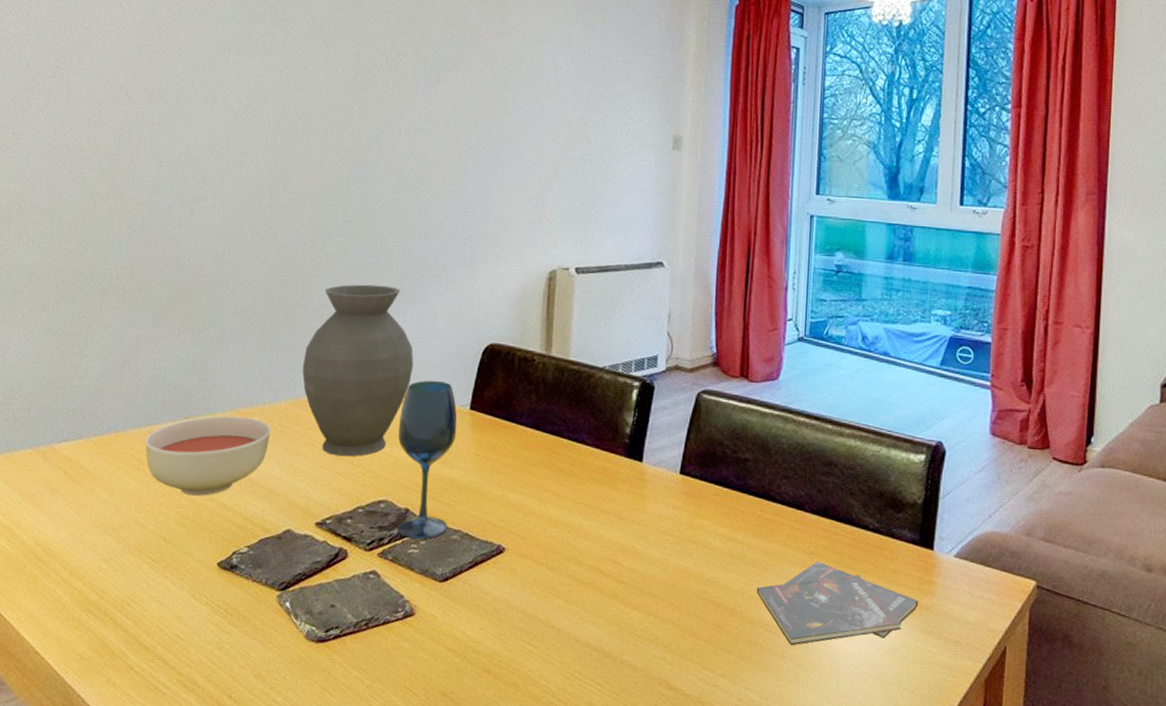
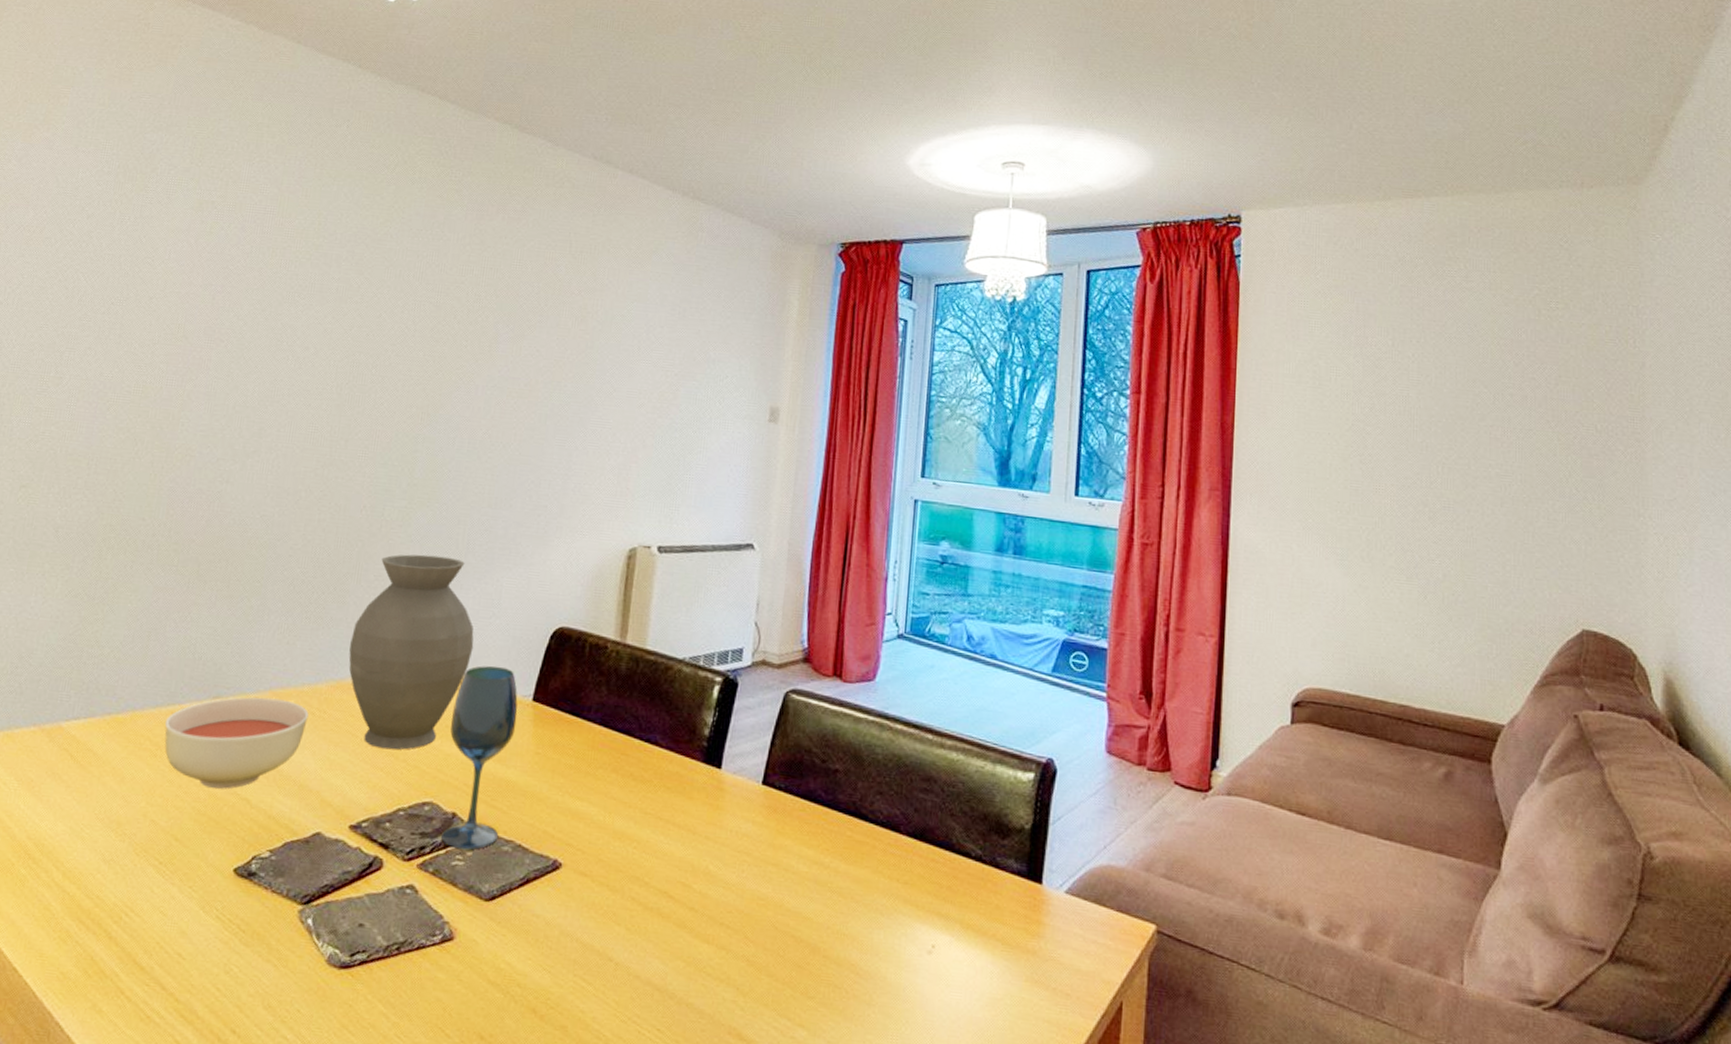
booklet: present [756,561,919,646] -> none [842,892,1025,992]

